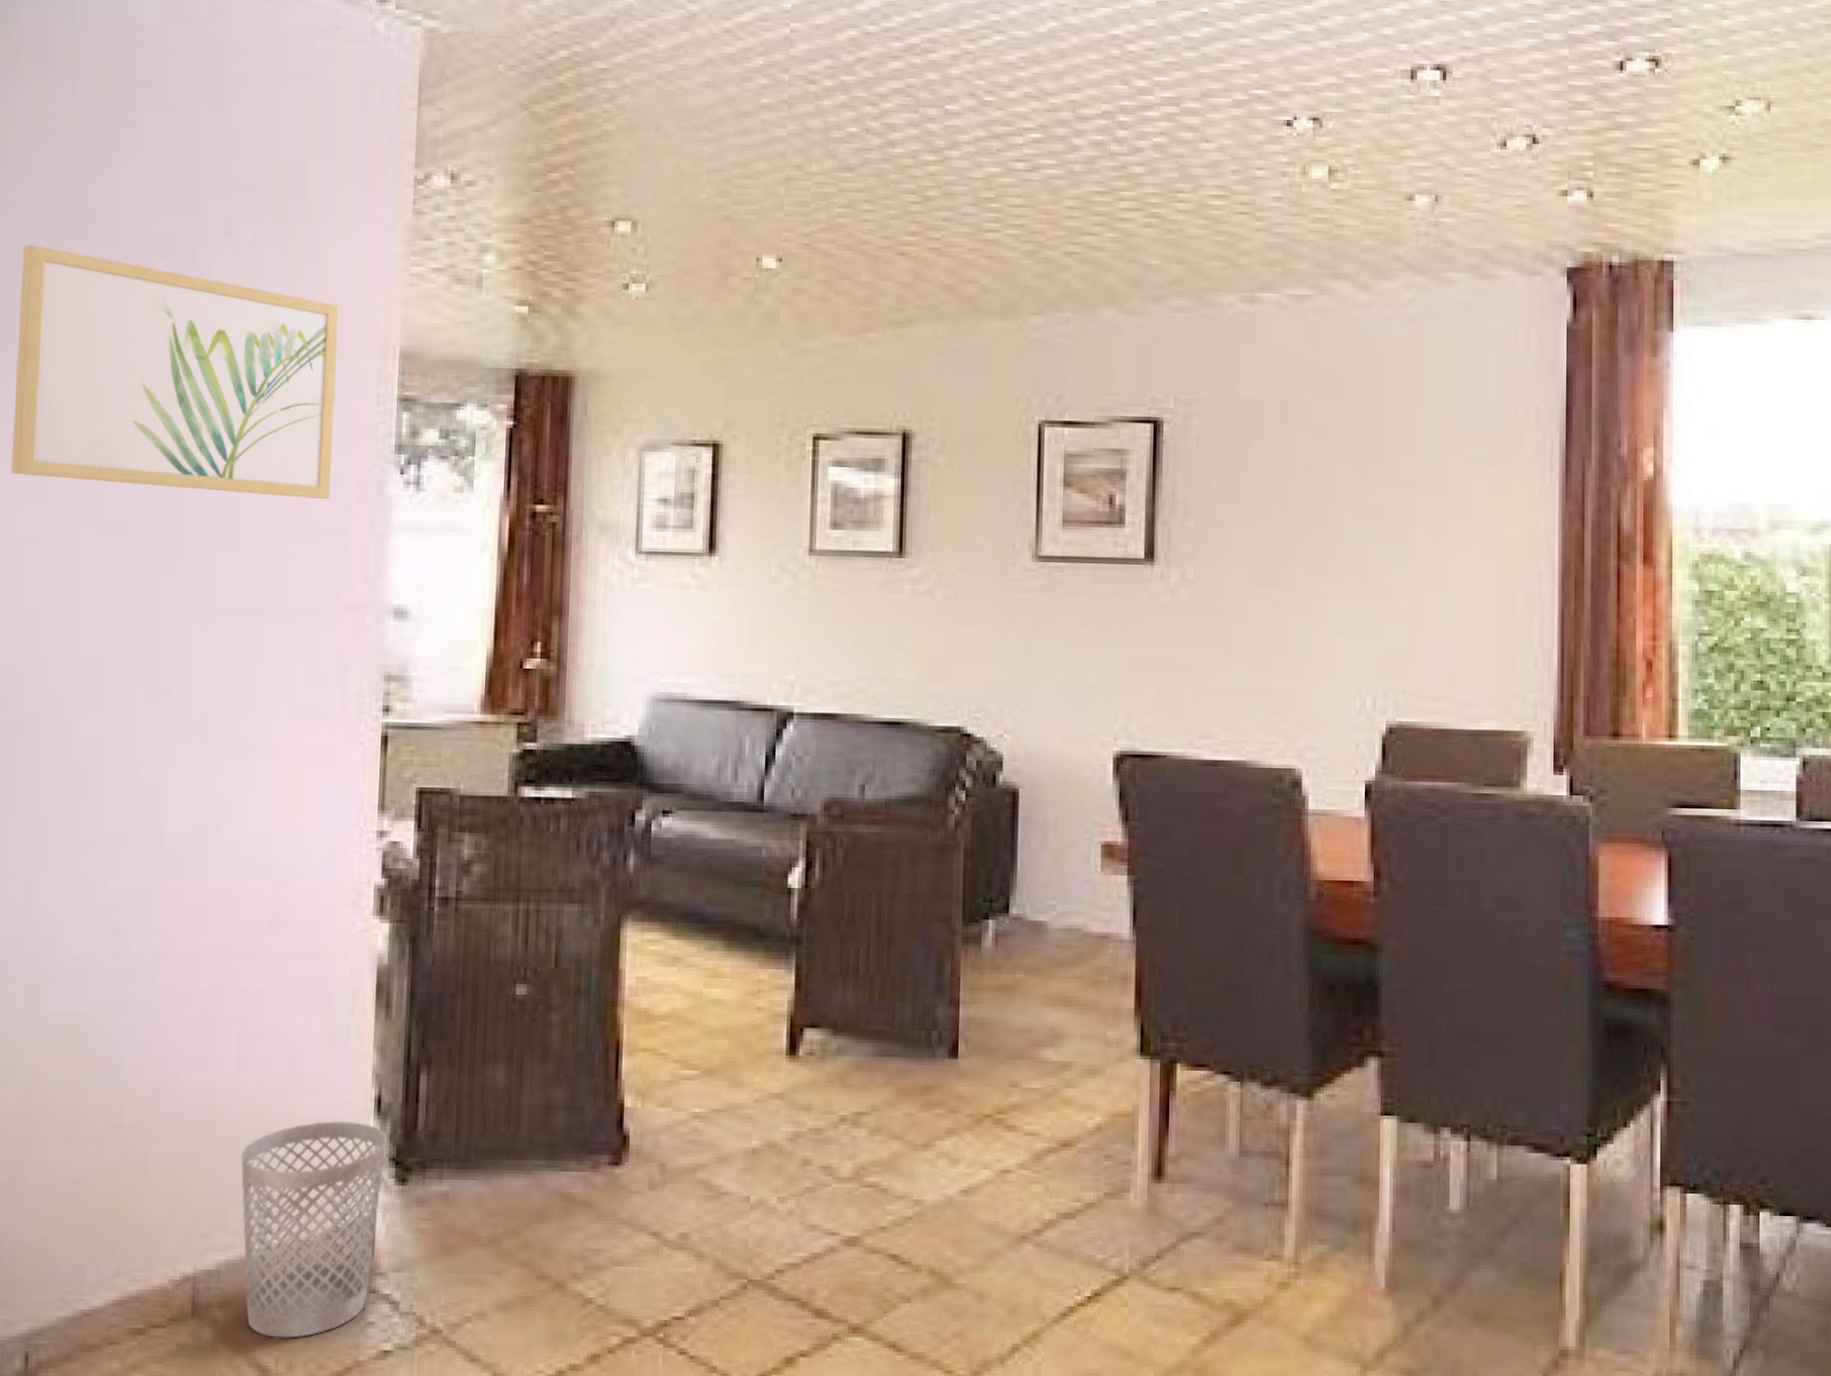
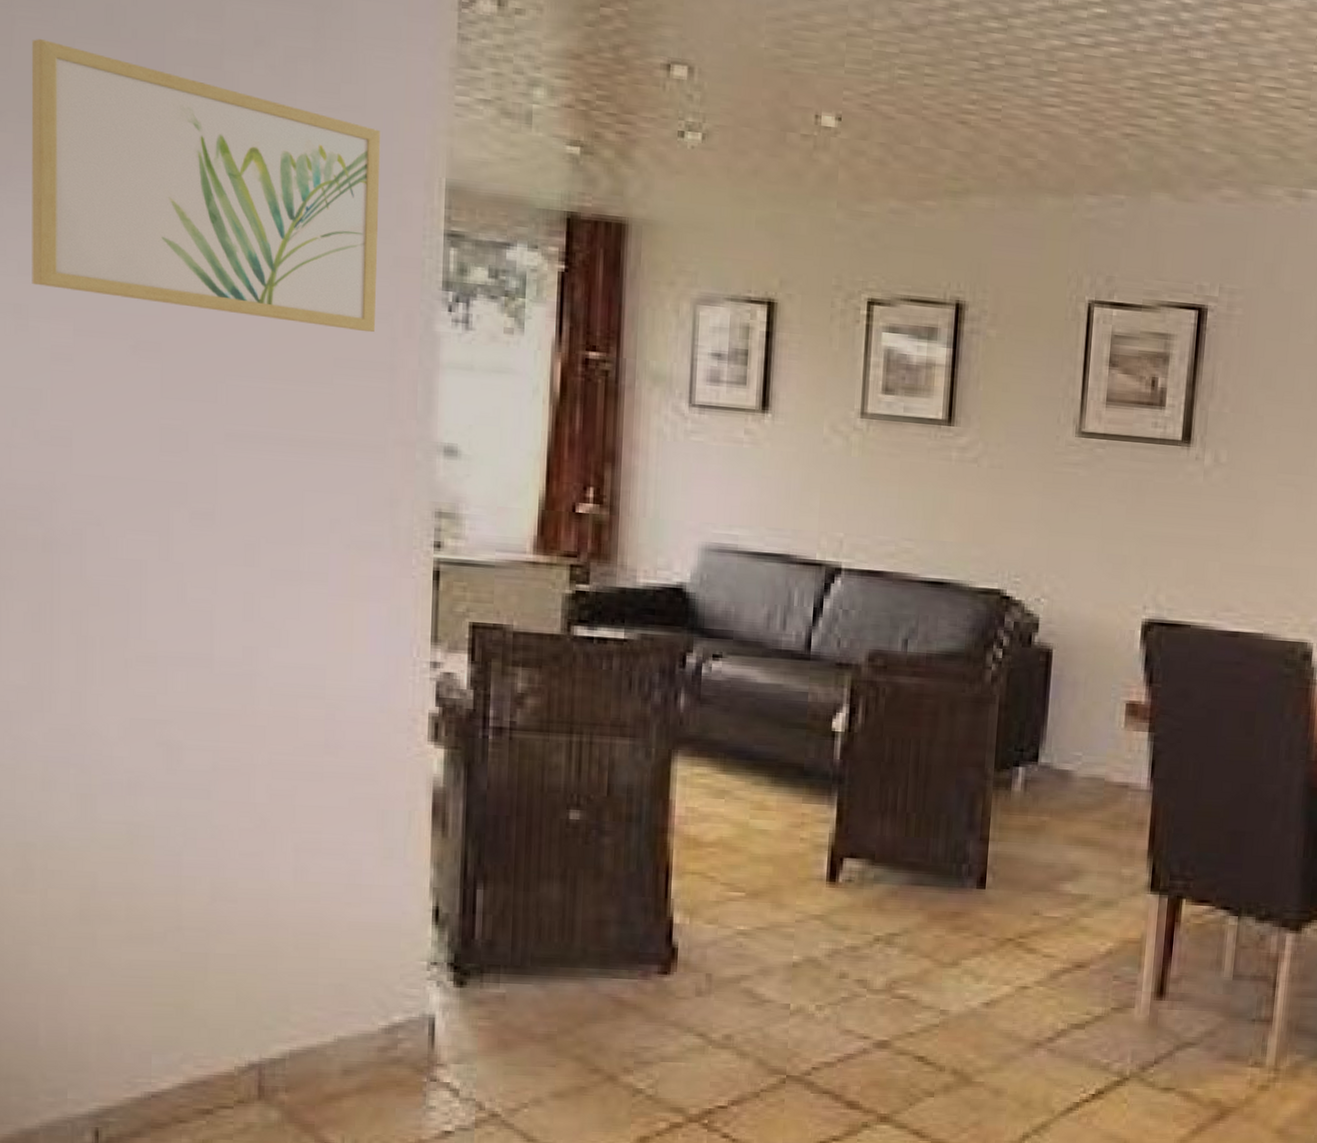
wastebasket: present [241,1120,388,1338] -> none [302,928,446,1119]

